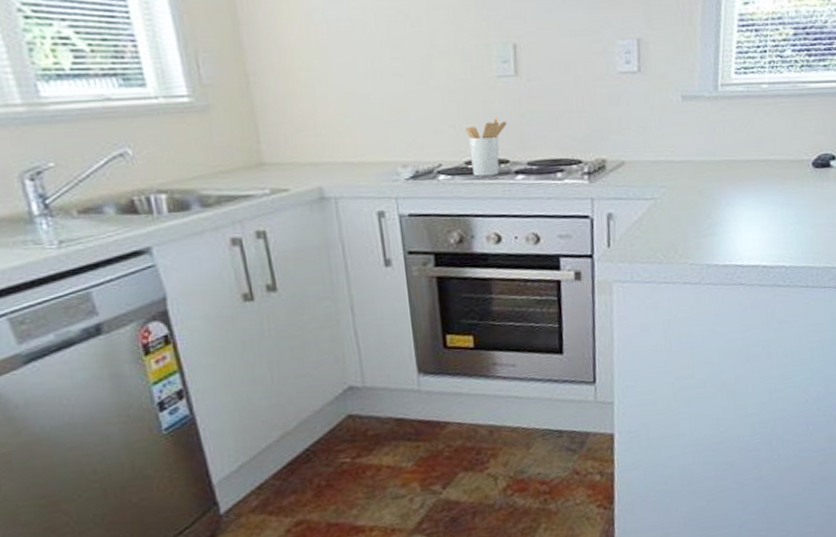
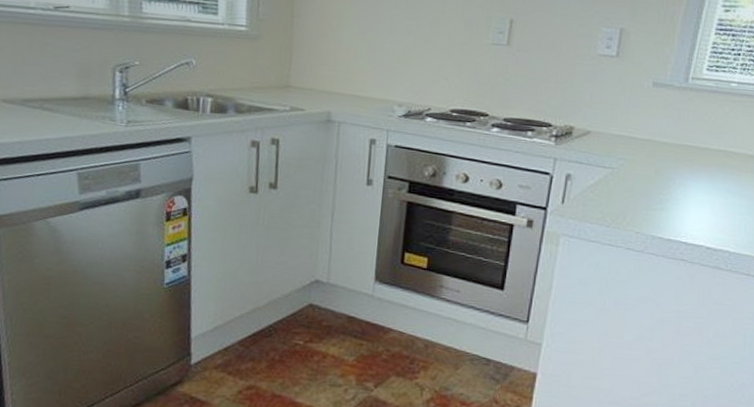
utensil holder: present [465,117,507,177] -> none [455,77,492,125]

